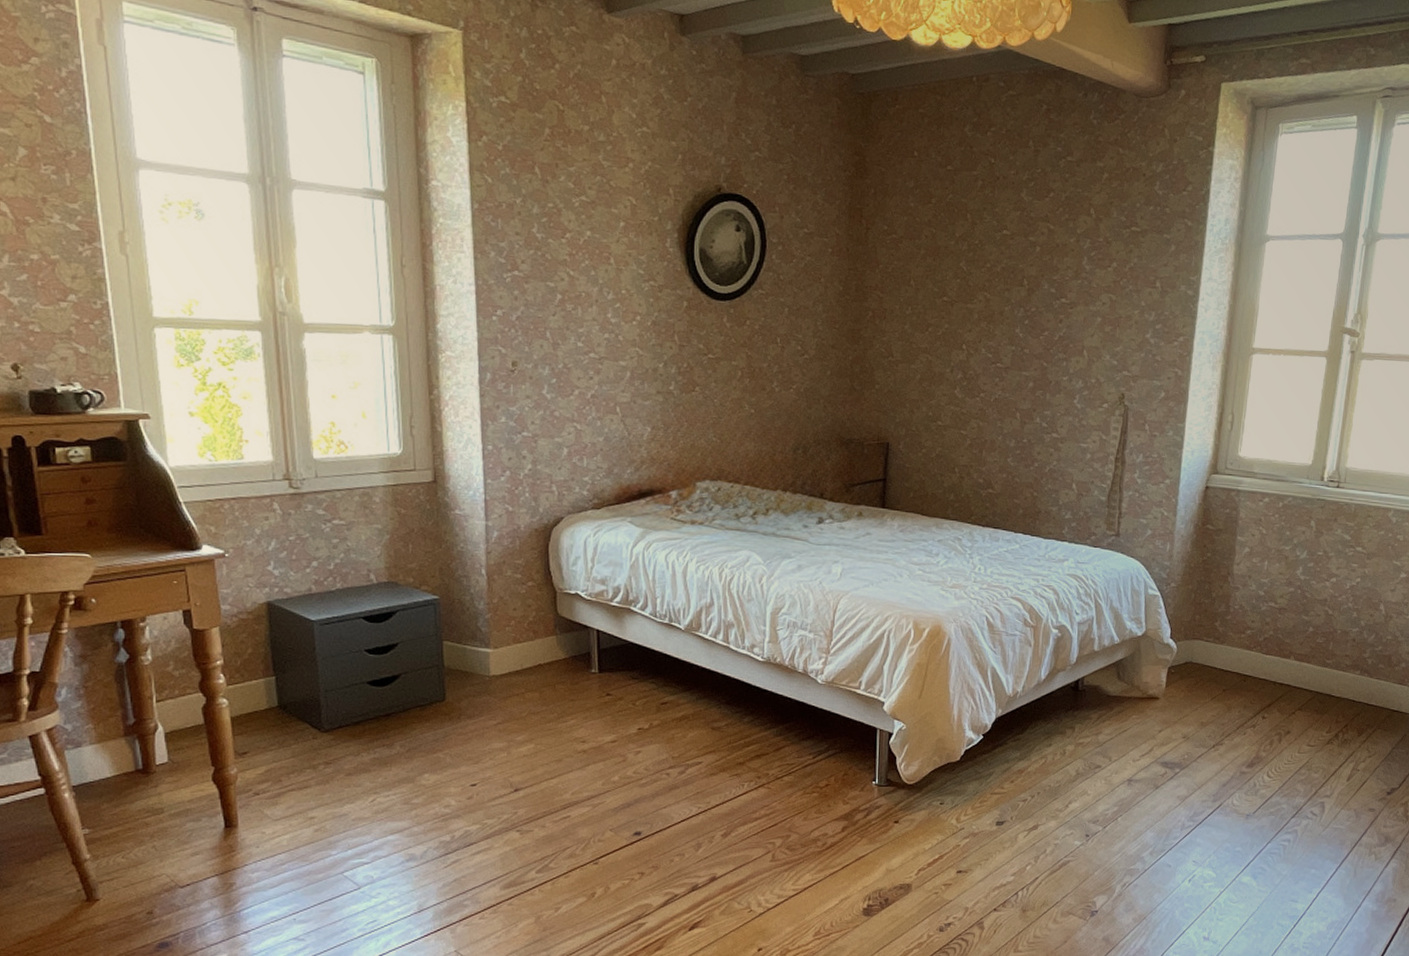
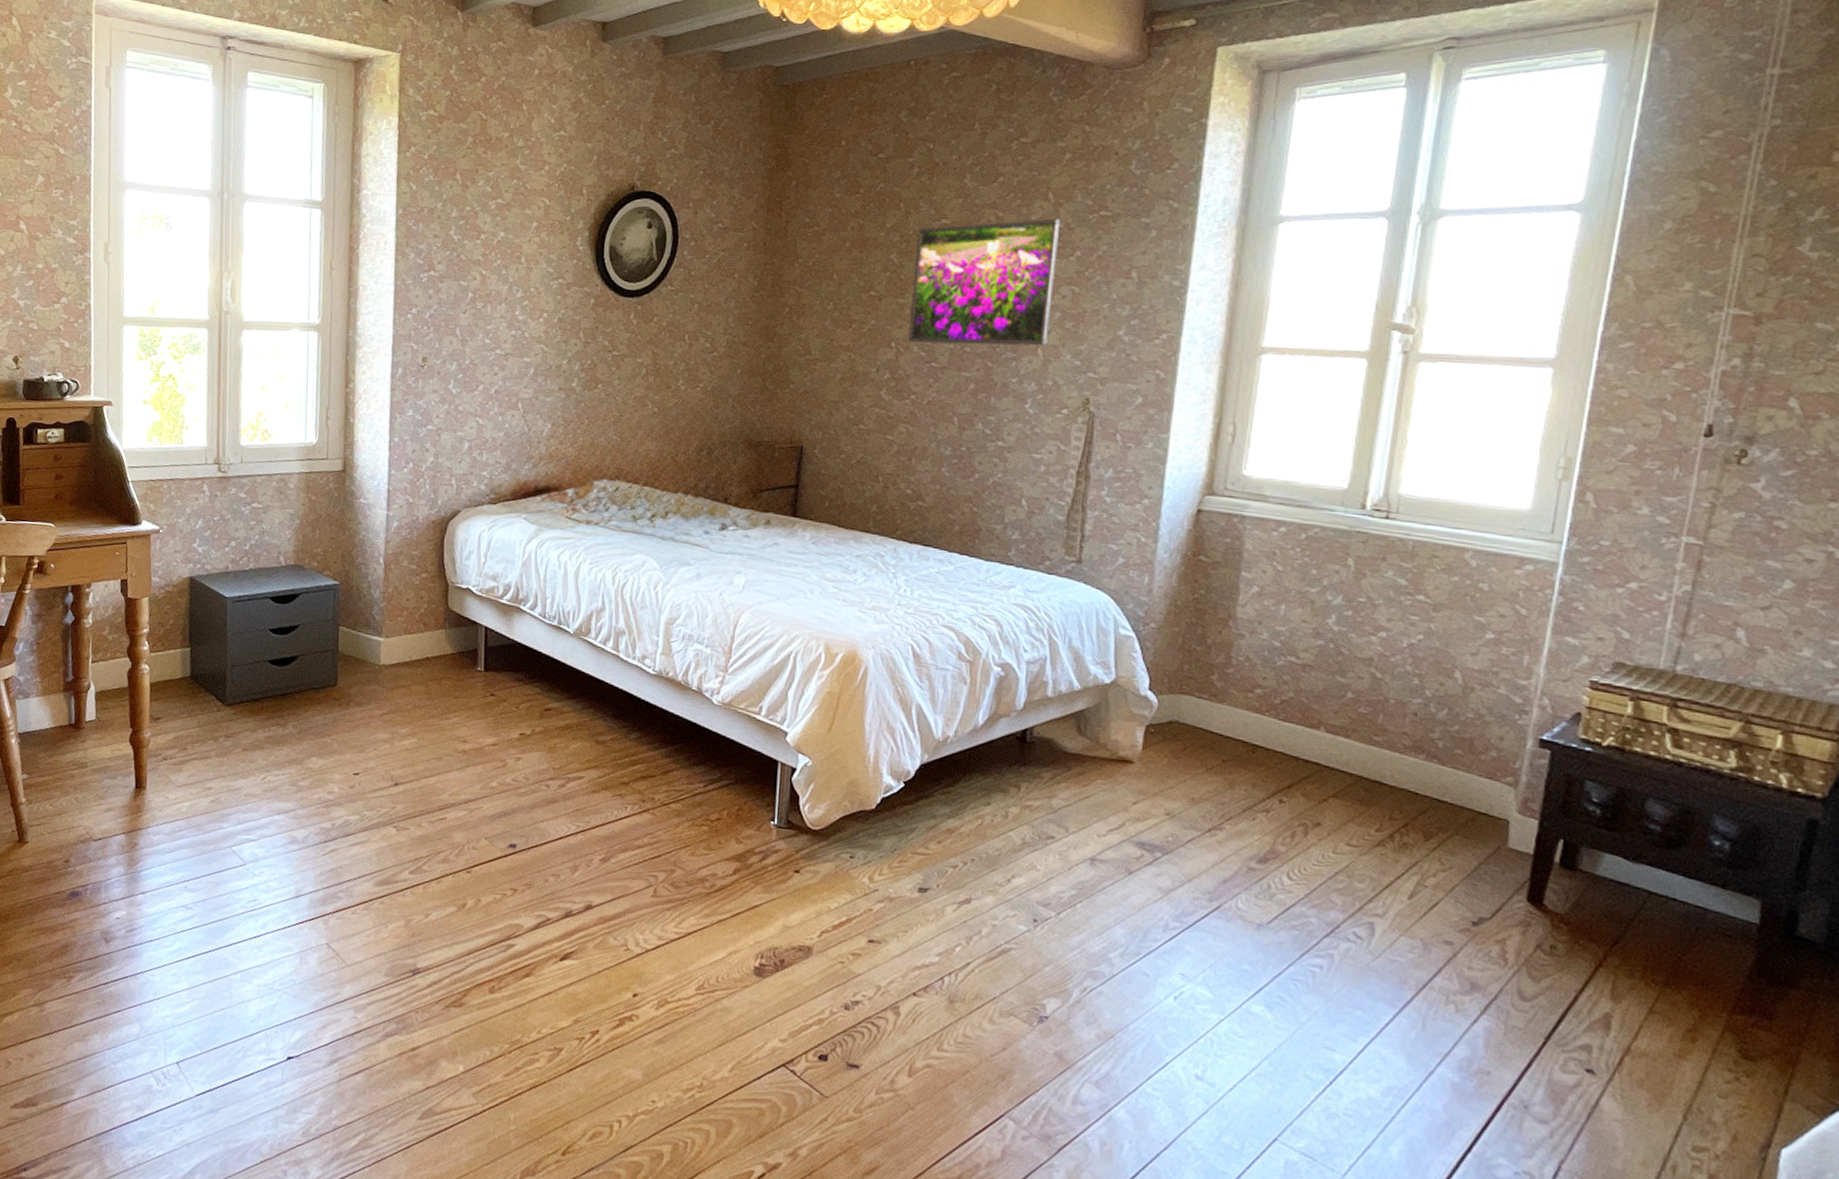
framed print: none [976,232,1101,348] -> present [907,218,1061,346]

